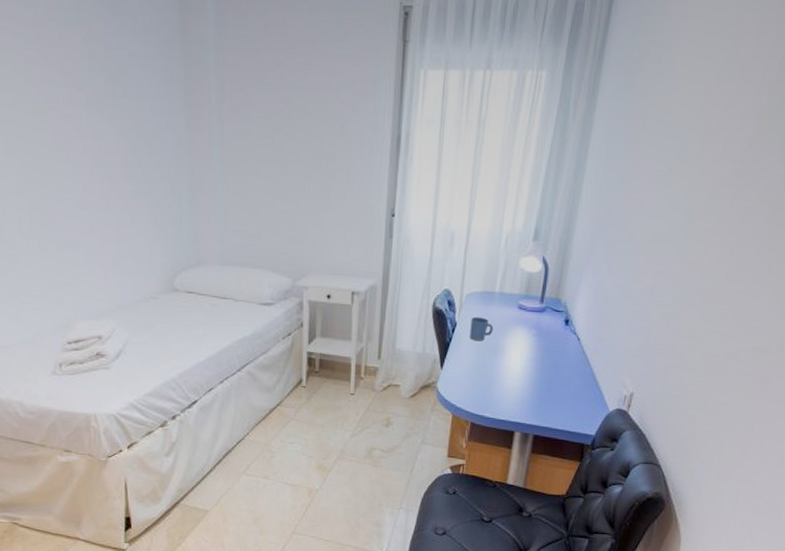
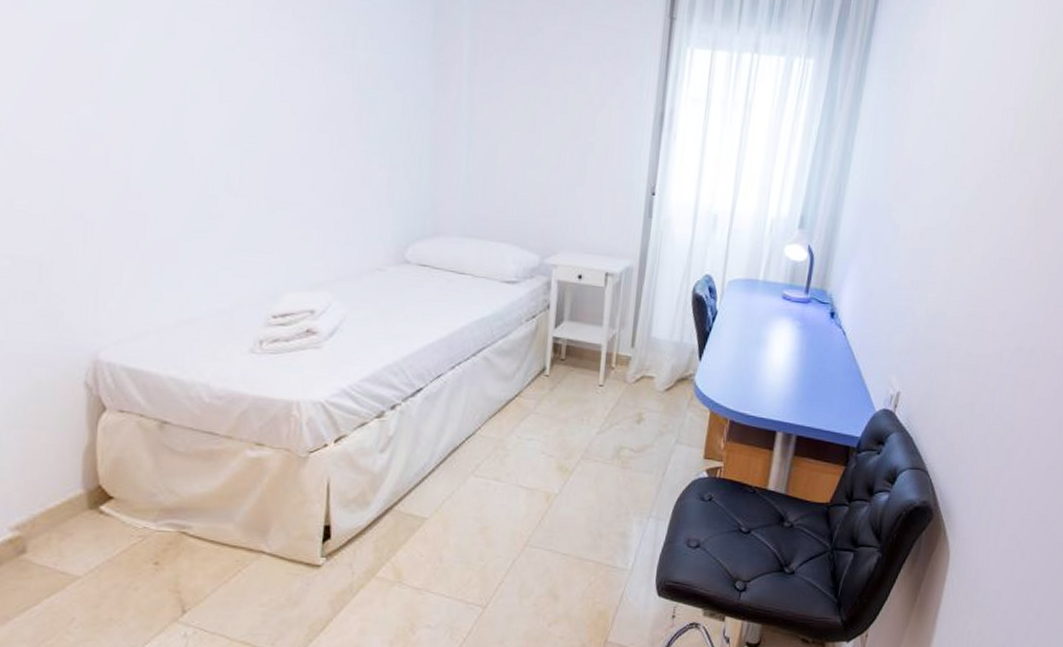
mug: present [469,316,494,341] -> none [731,305,756,332]

